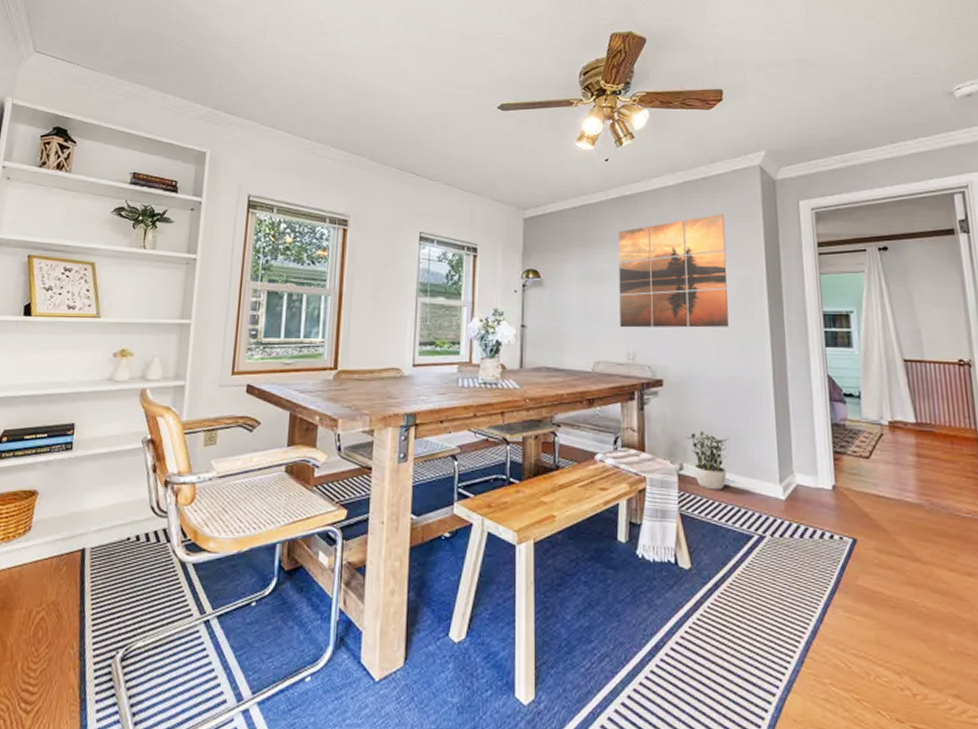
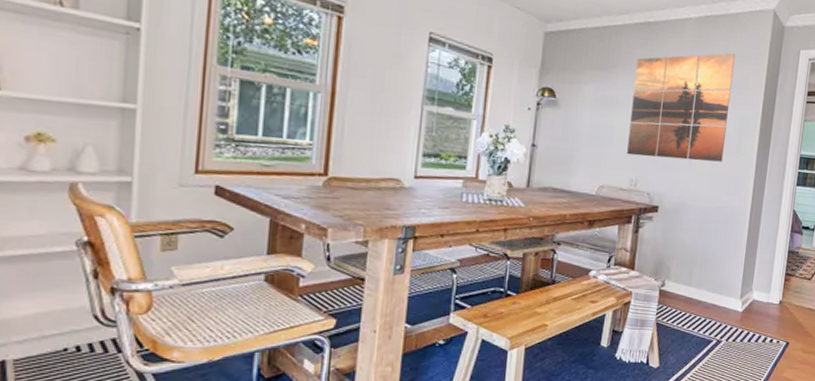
potted plant: present [686,430,729,490] -> none [671,253,706,304]

